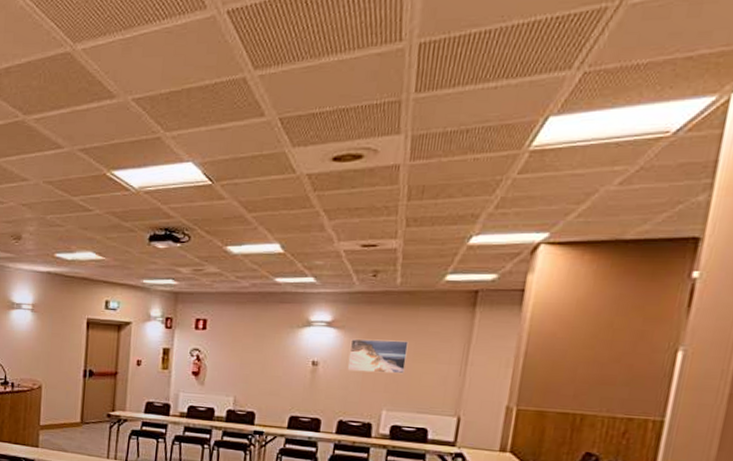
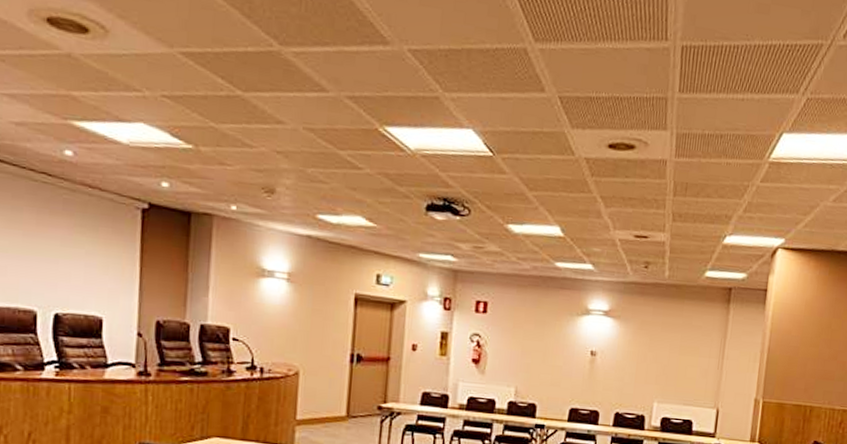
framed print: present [347,339,409,374] -> none [623,330,676,366]

